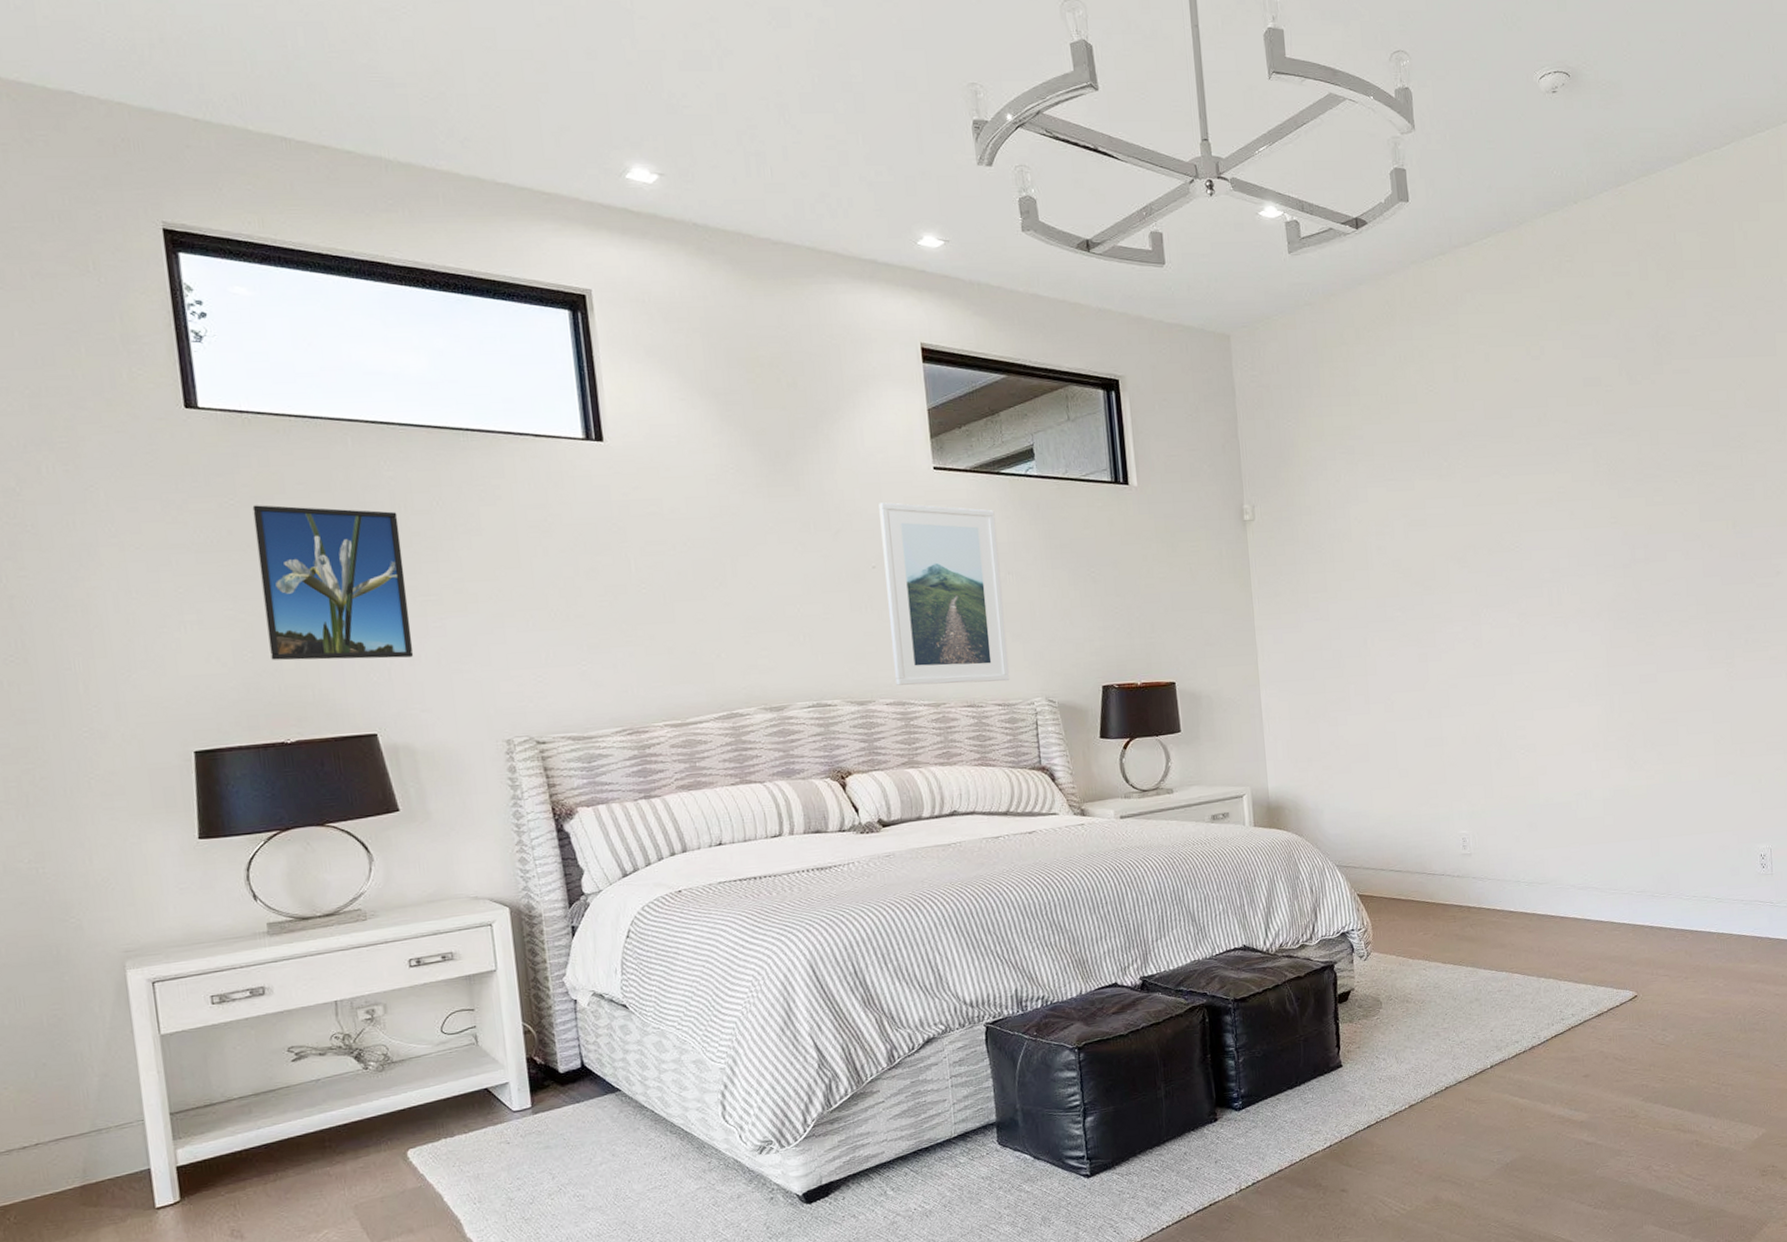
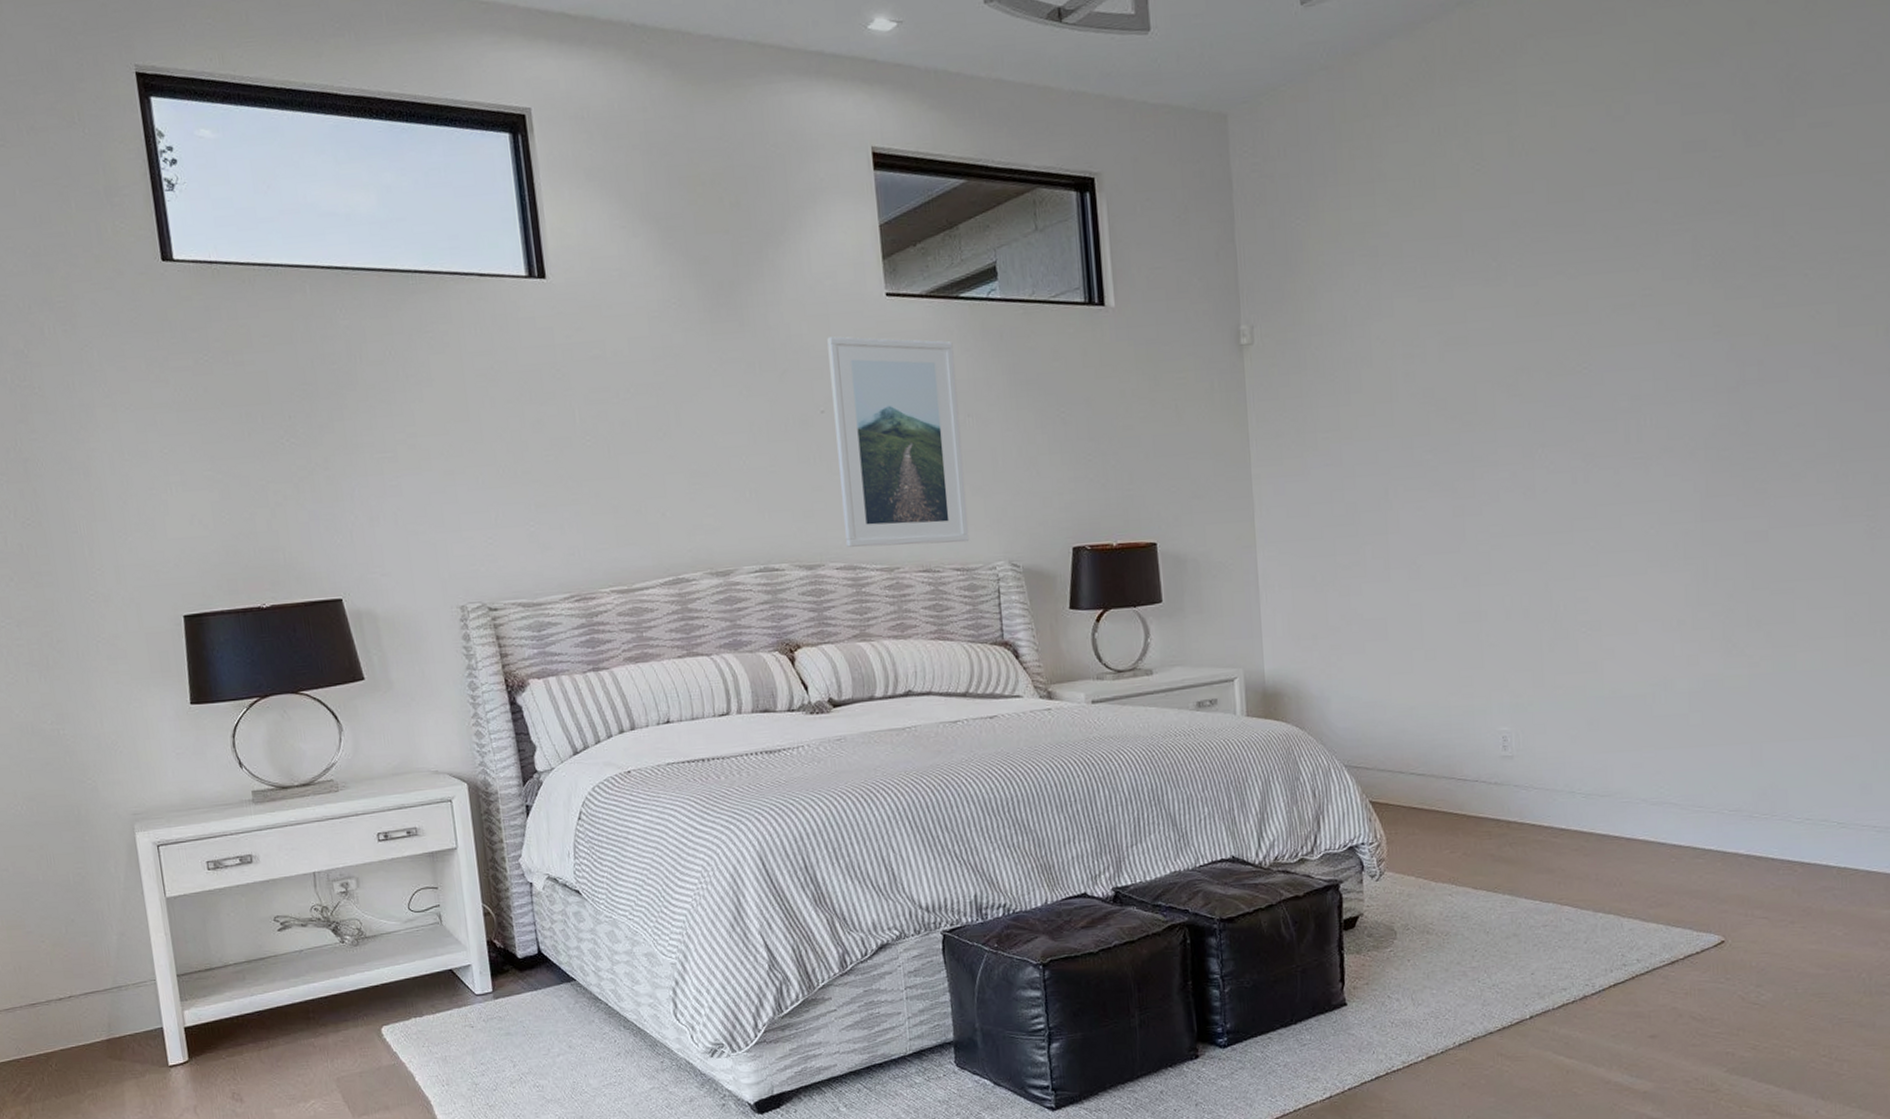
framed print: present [252,505,414,661] -> none [224,360,373,522]

